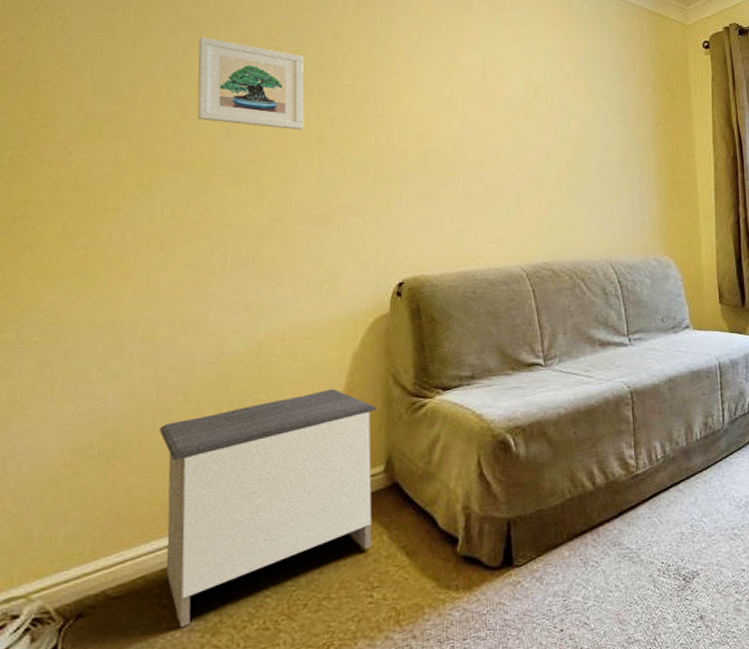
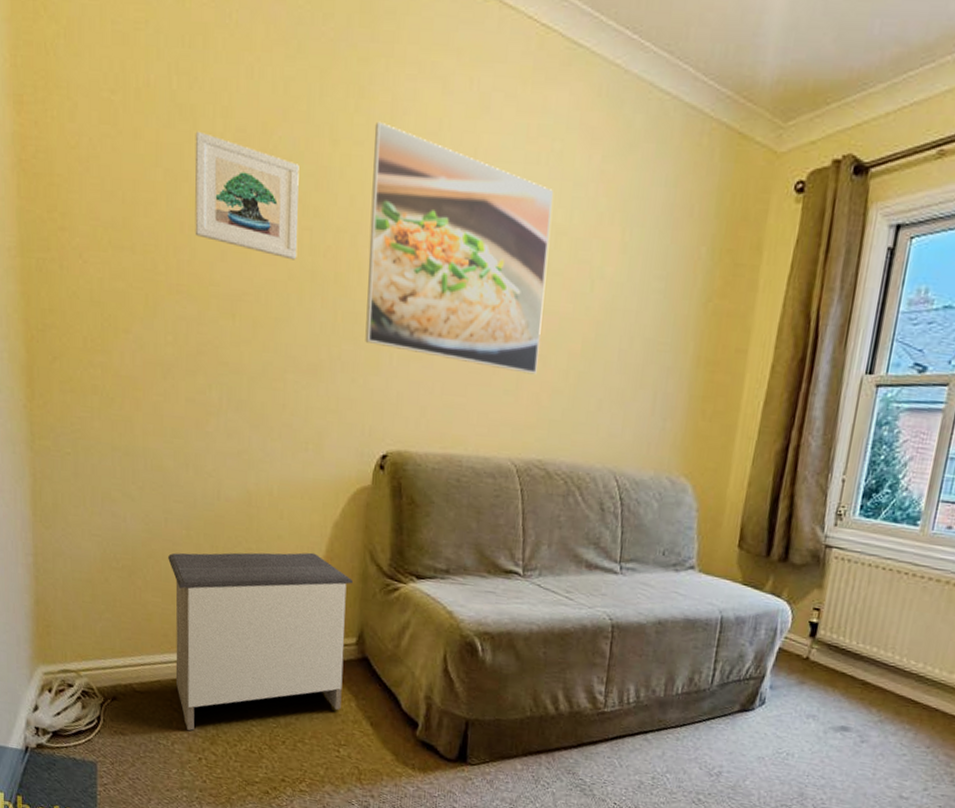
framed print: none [372,21,533,195] -> present [365,121,553,375]

